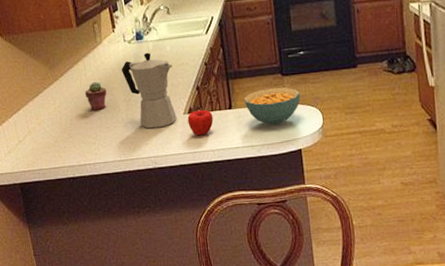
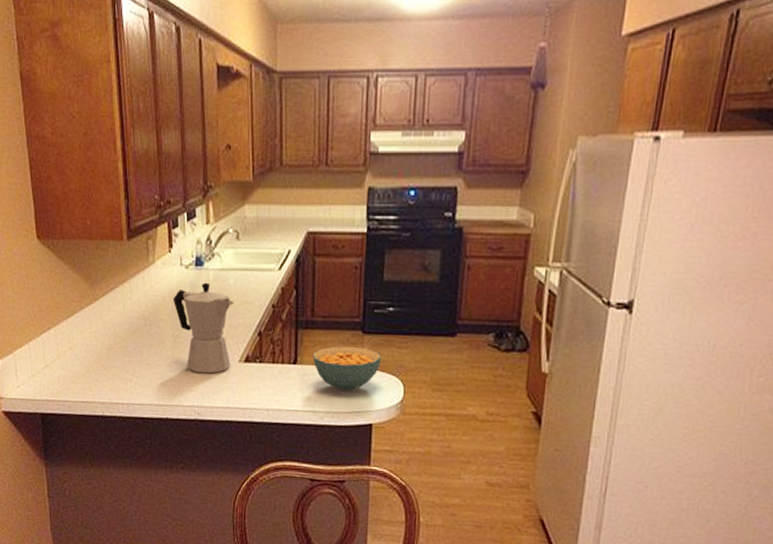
potted succulent: present [84,81,107,111] -> none [127,308,153,343]
apple: present [187,109,214,136] -> none [242,360,273,391]

